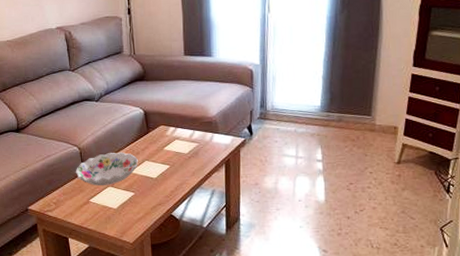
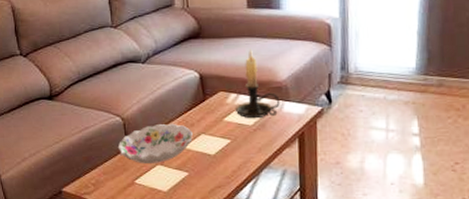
candle holder: none [173,90,211,148] -> present [235,49,280,119]

